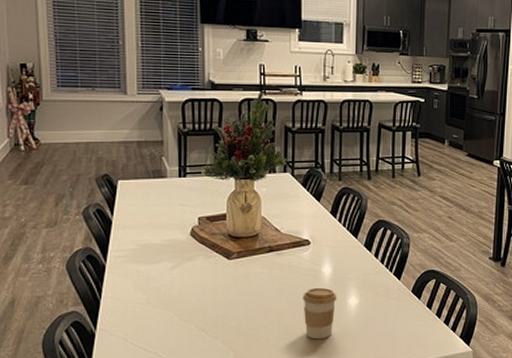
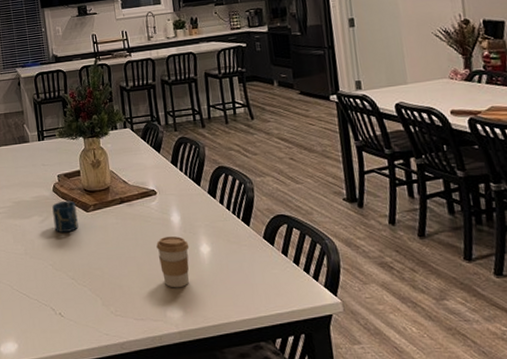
cup: none [187,246,217,282] -> present [52,200,79,233]

